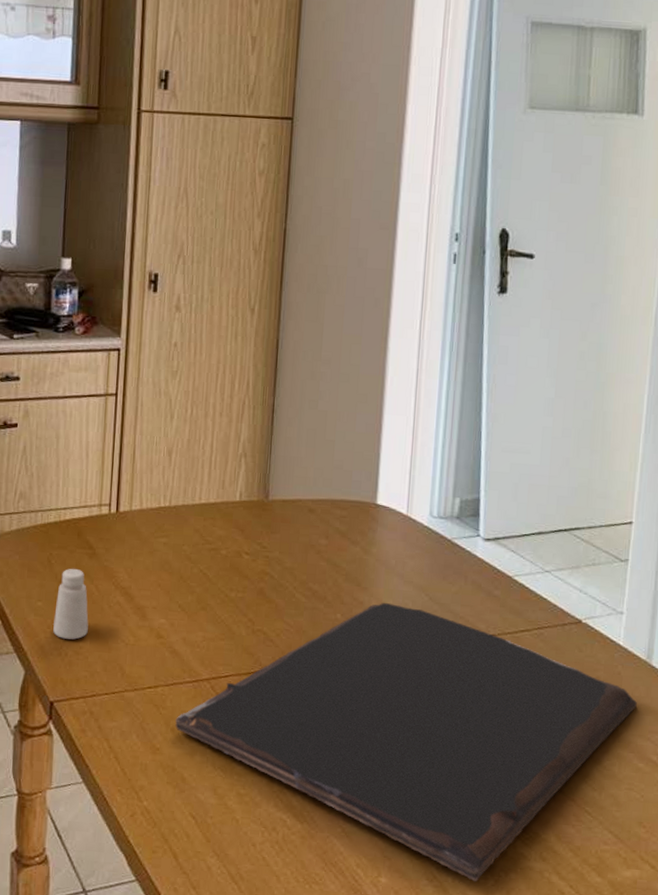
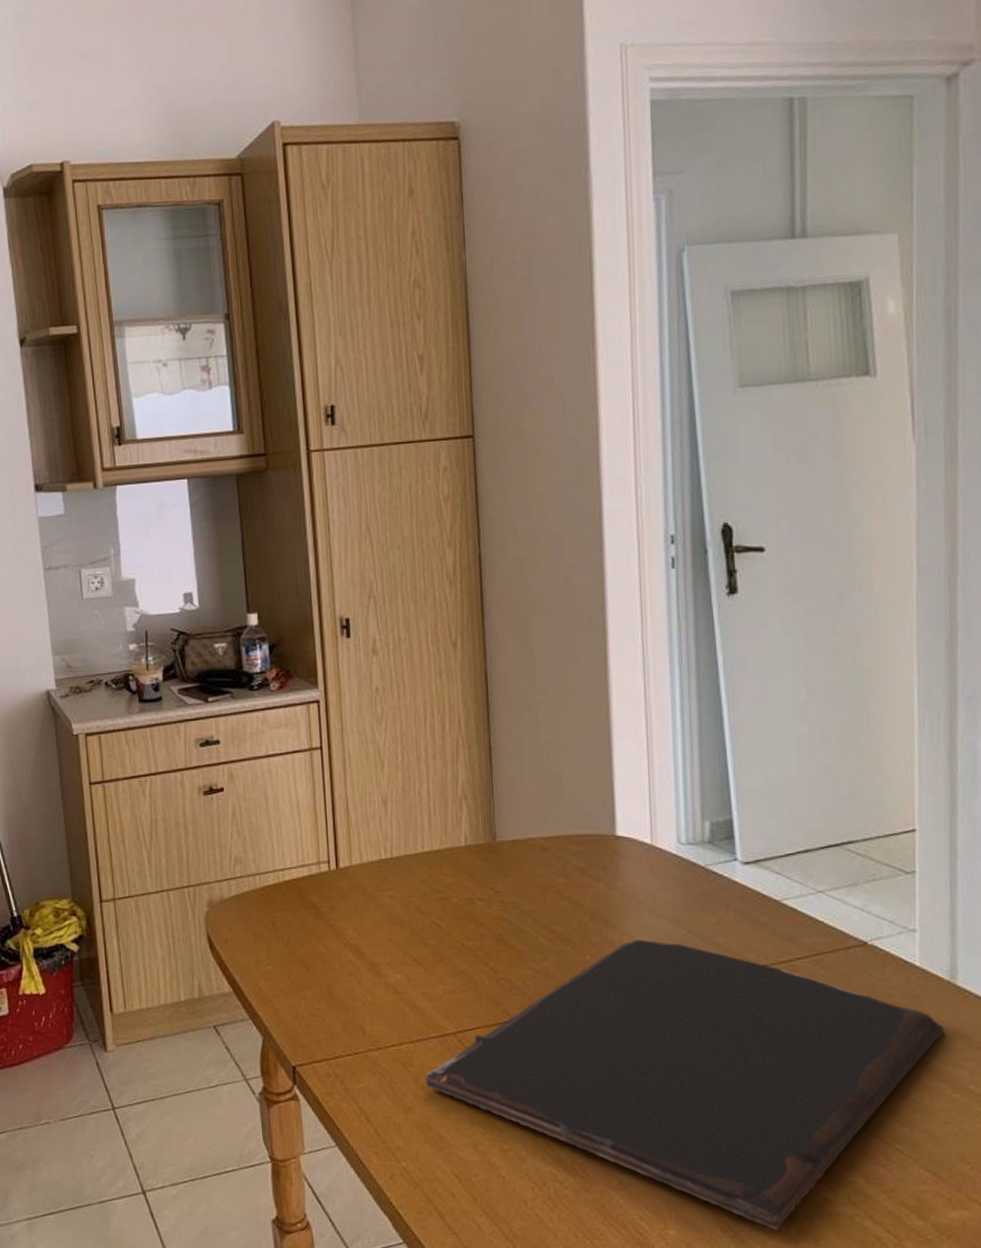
saltshaker: present [53,568,89,640] -> none [285,929,322,1002]

